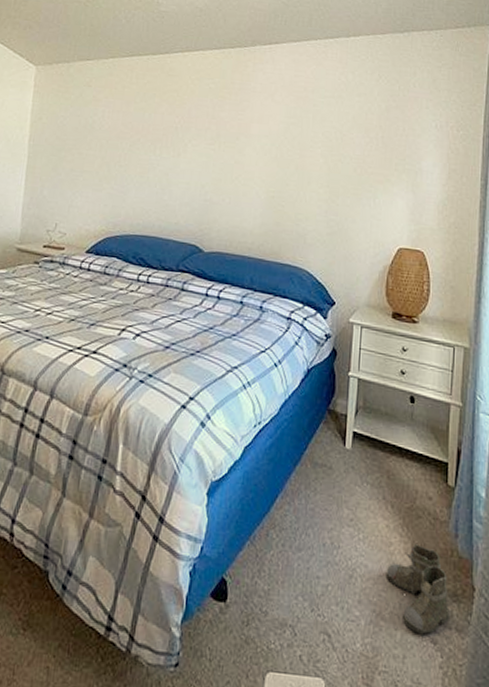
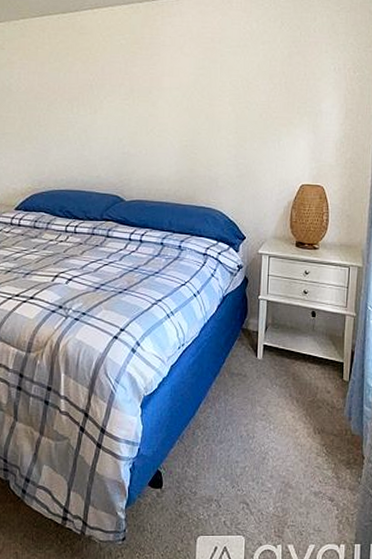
boots: present [385,544,451,642] -> none [292,429,345,498]

